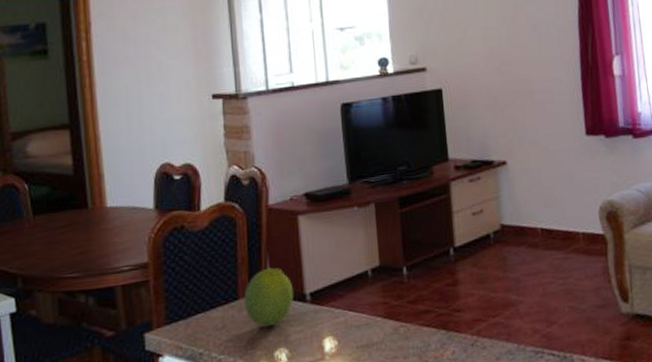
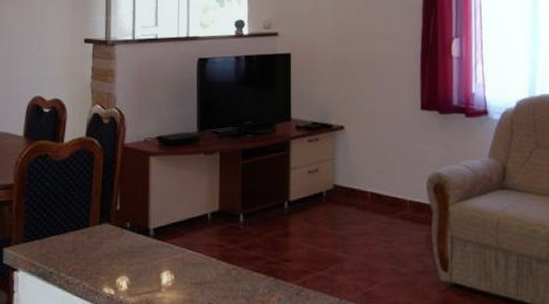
fruit: present [243,267,294,326] -> none [93,201,139,254]

